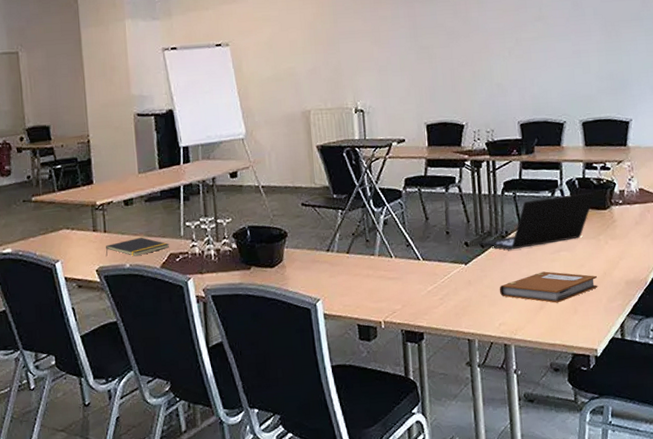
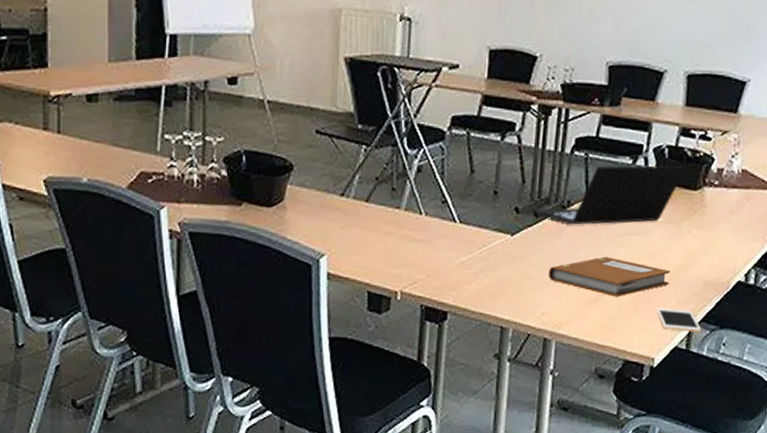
notepad: present [105,237,170,257] -> none [57,145,141,170]
cell phone: none [591,306,631,325] -> present [656,308,702,333]

